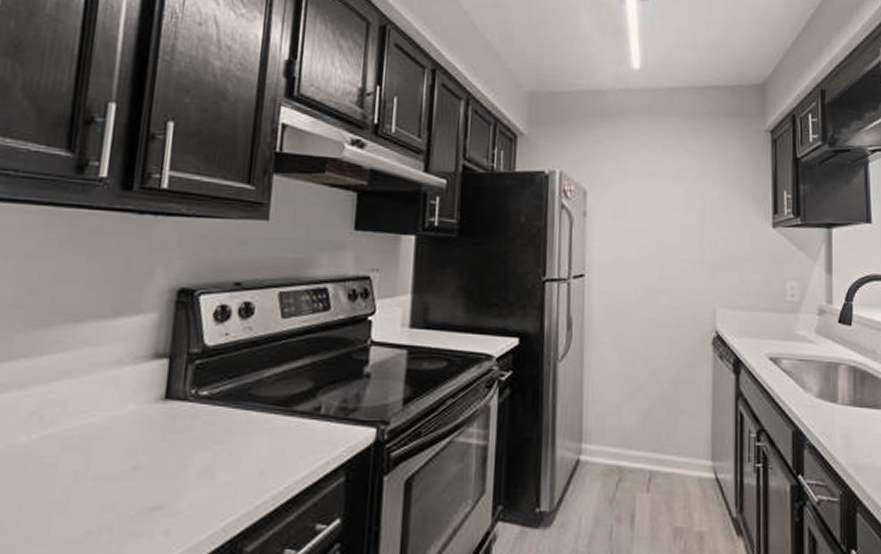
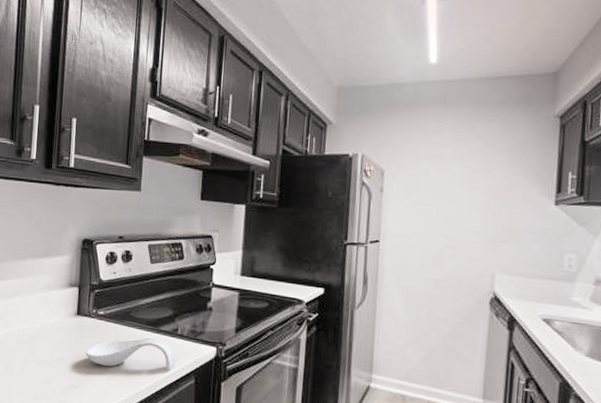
spoon rest: none [177,423,318,472] -> present [86,337,176,371]

